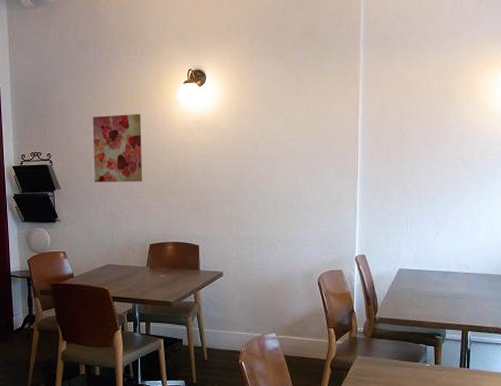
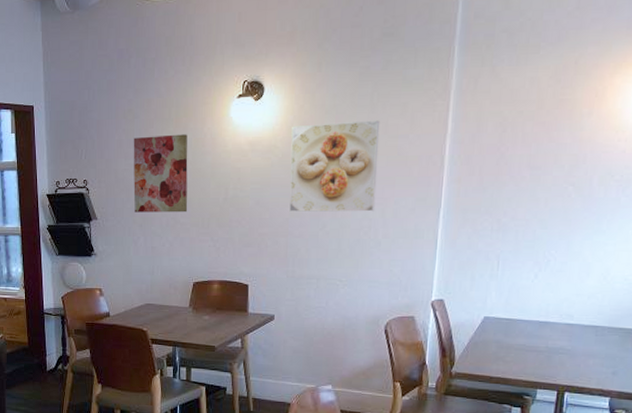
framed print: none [231,104,304,181] -> present [289,120,380,212]

